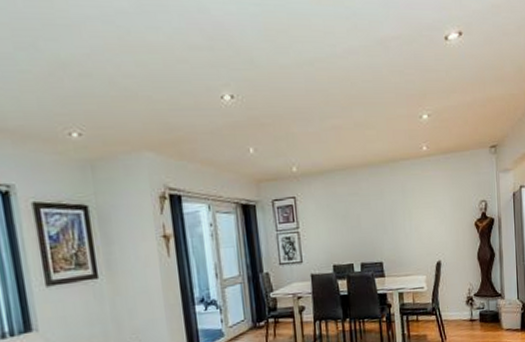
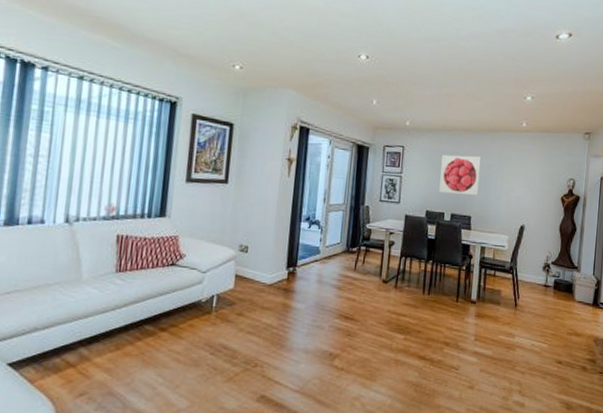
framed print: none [340,193,386,243] -> present [439,154,481,195]

